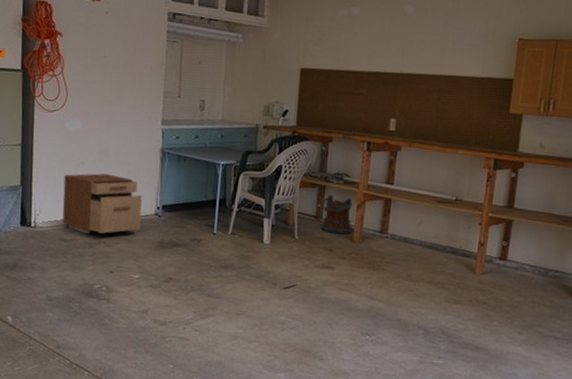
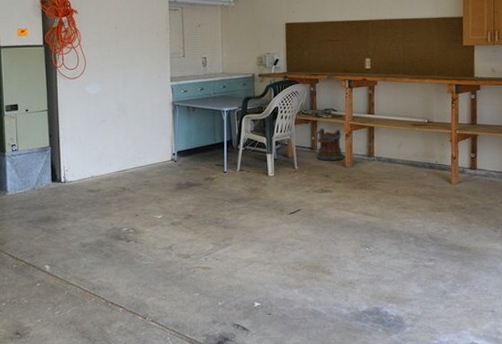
filing cabinet: present [62,173,142,235] -> none [88,129,160,184]

